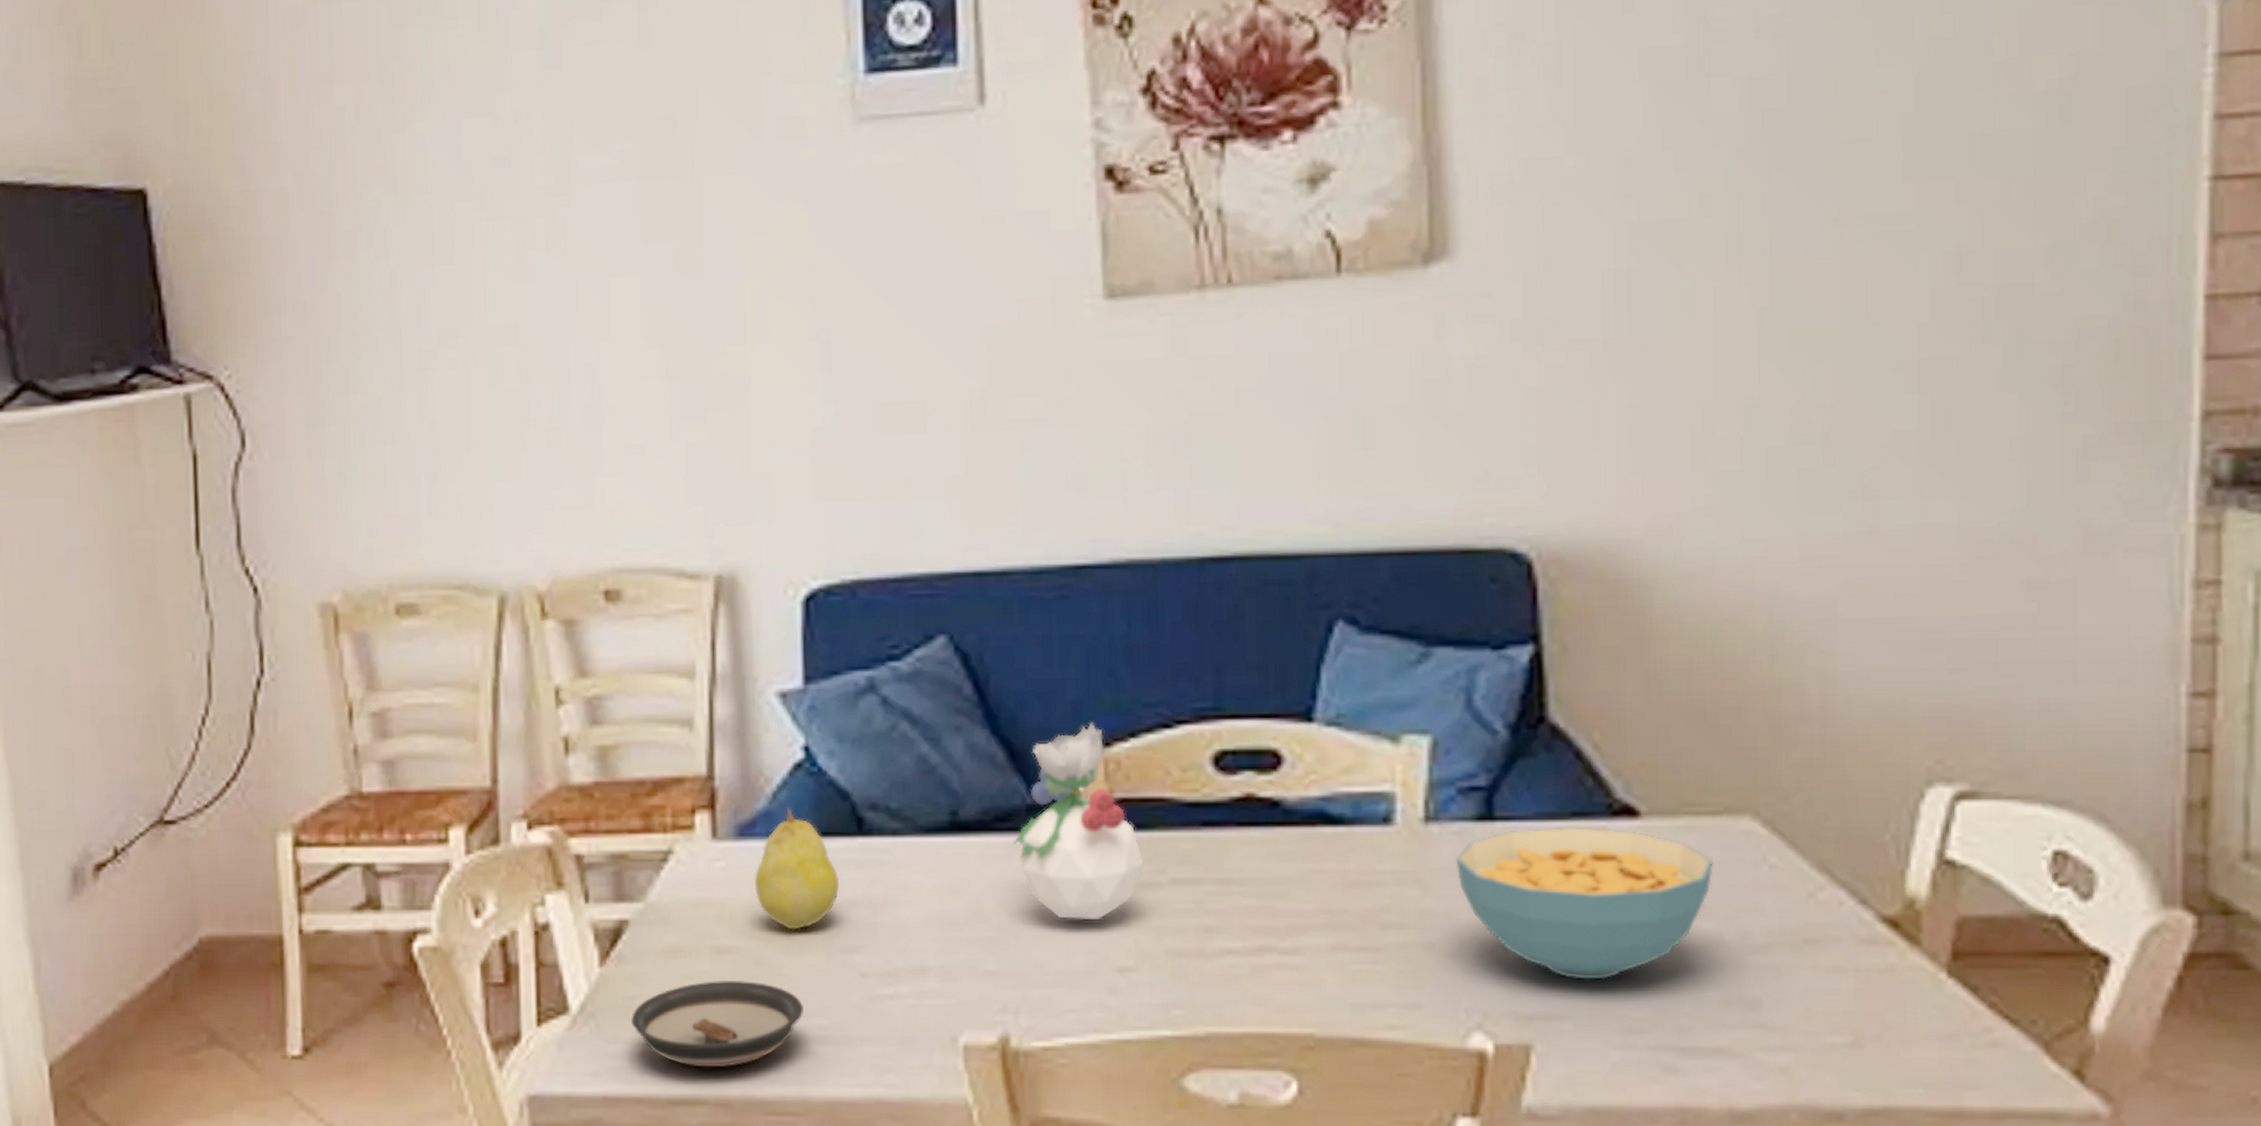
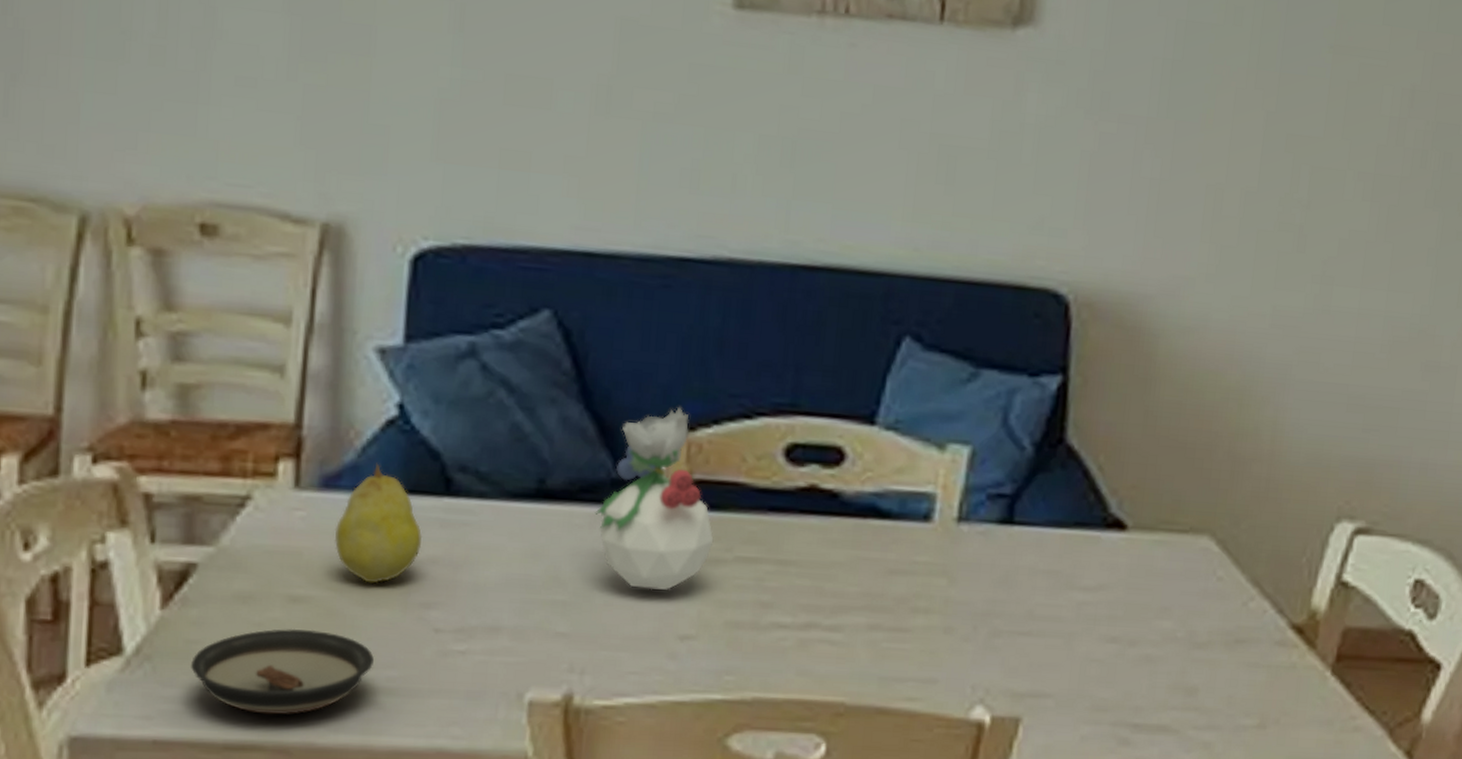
cereal bowl: present [1455,826,1713,980] -> none [978,534,1177,666]

